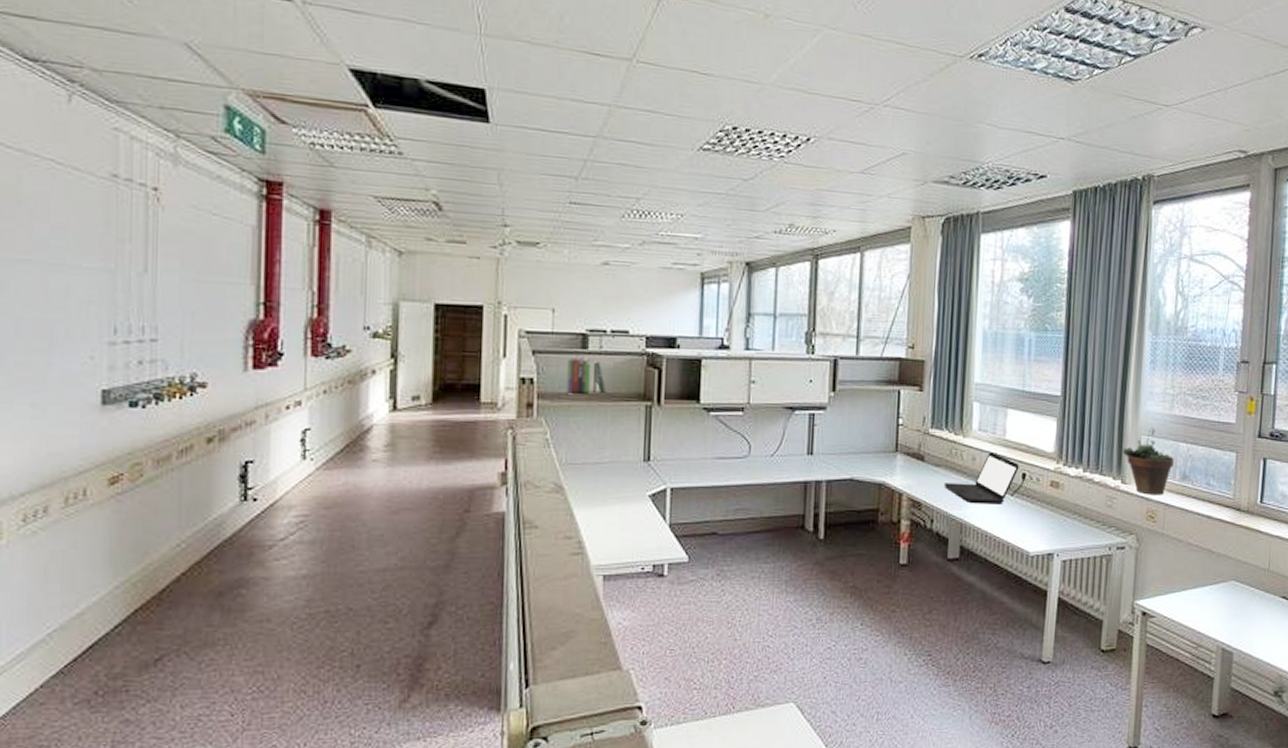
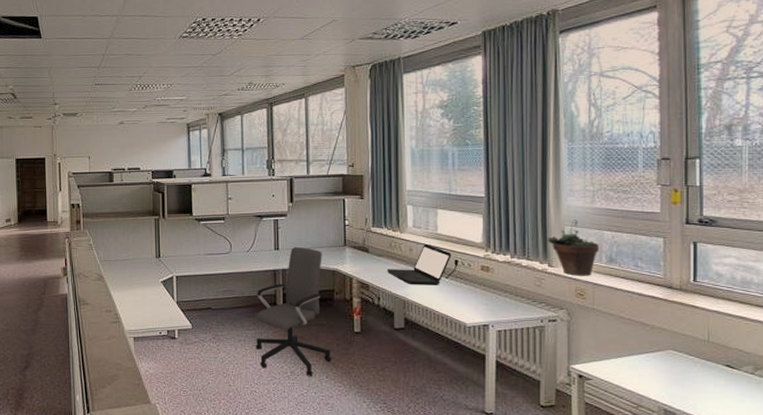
books: present [566,357,605,394] -> none [101,188,127,213]
office chair: none [773,450,870,625] -> present [255,246,332,377]

